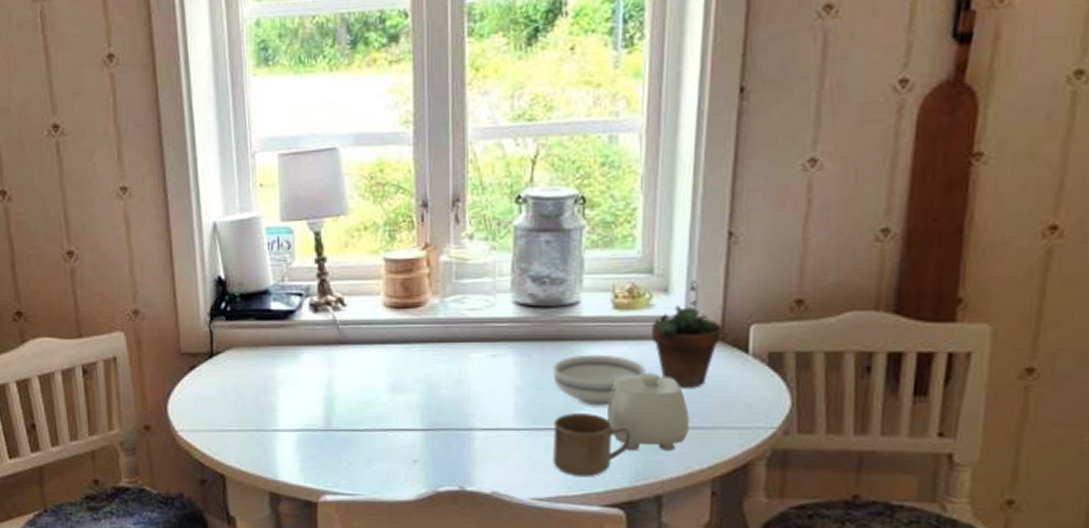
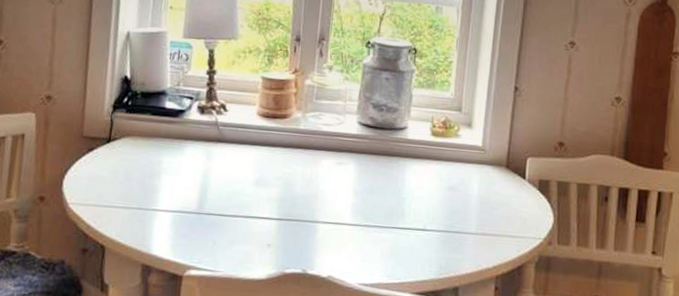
bowl: present [551,354,646,406] -> none [382,169,452,211]
mug: present [553,413,631,476] -> none [378,215,439,268]
sugar bowl: present [608,373,690,451] -> none [422,187,482,251]
succulent plant: present [652,280,724,388] -> none [458,120,509,203]

